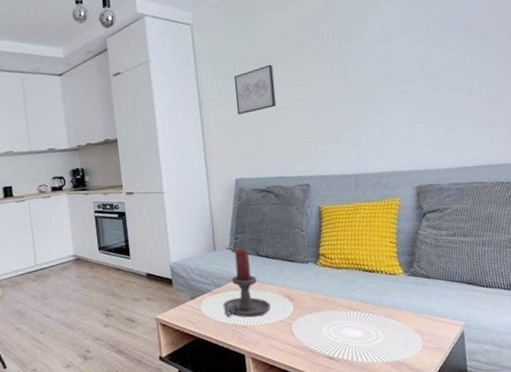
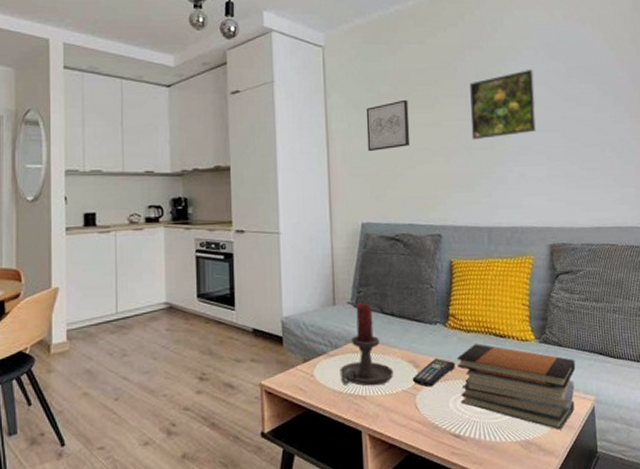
remote control: none [288,293,327,318] -> present [412,359,455,388]
book stack: none [328,278,444,352] -> present [456,343,576,430]
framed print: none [332,21,400,96] -> present [470,69,536,140]

